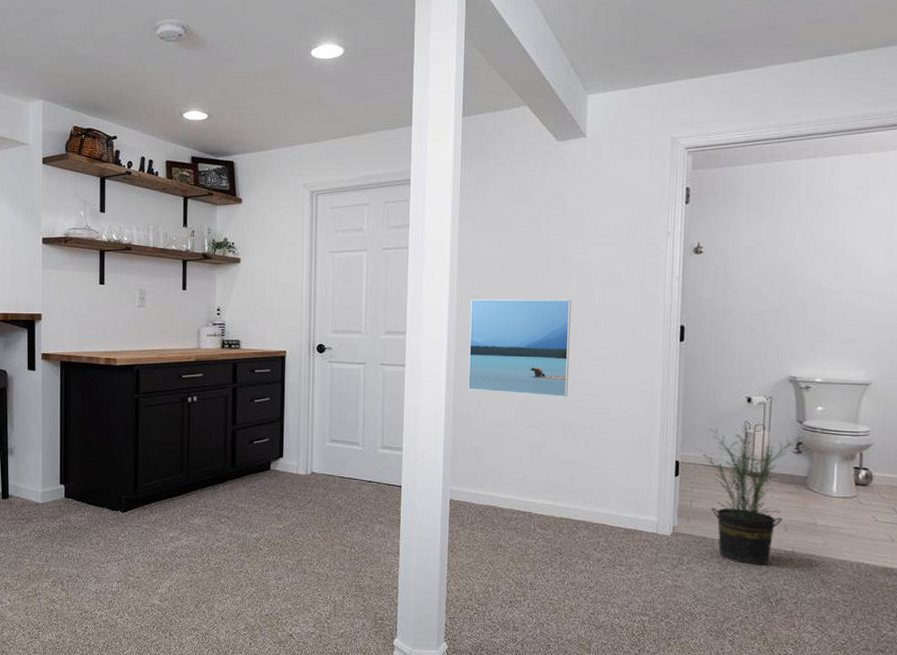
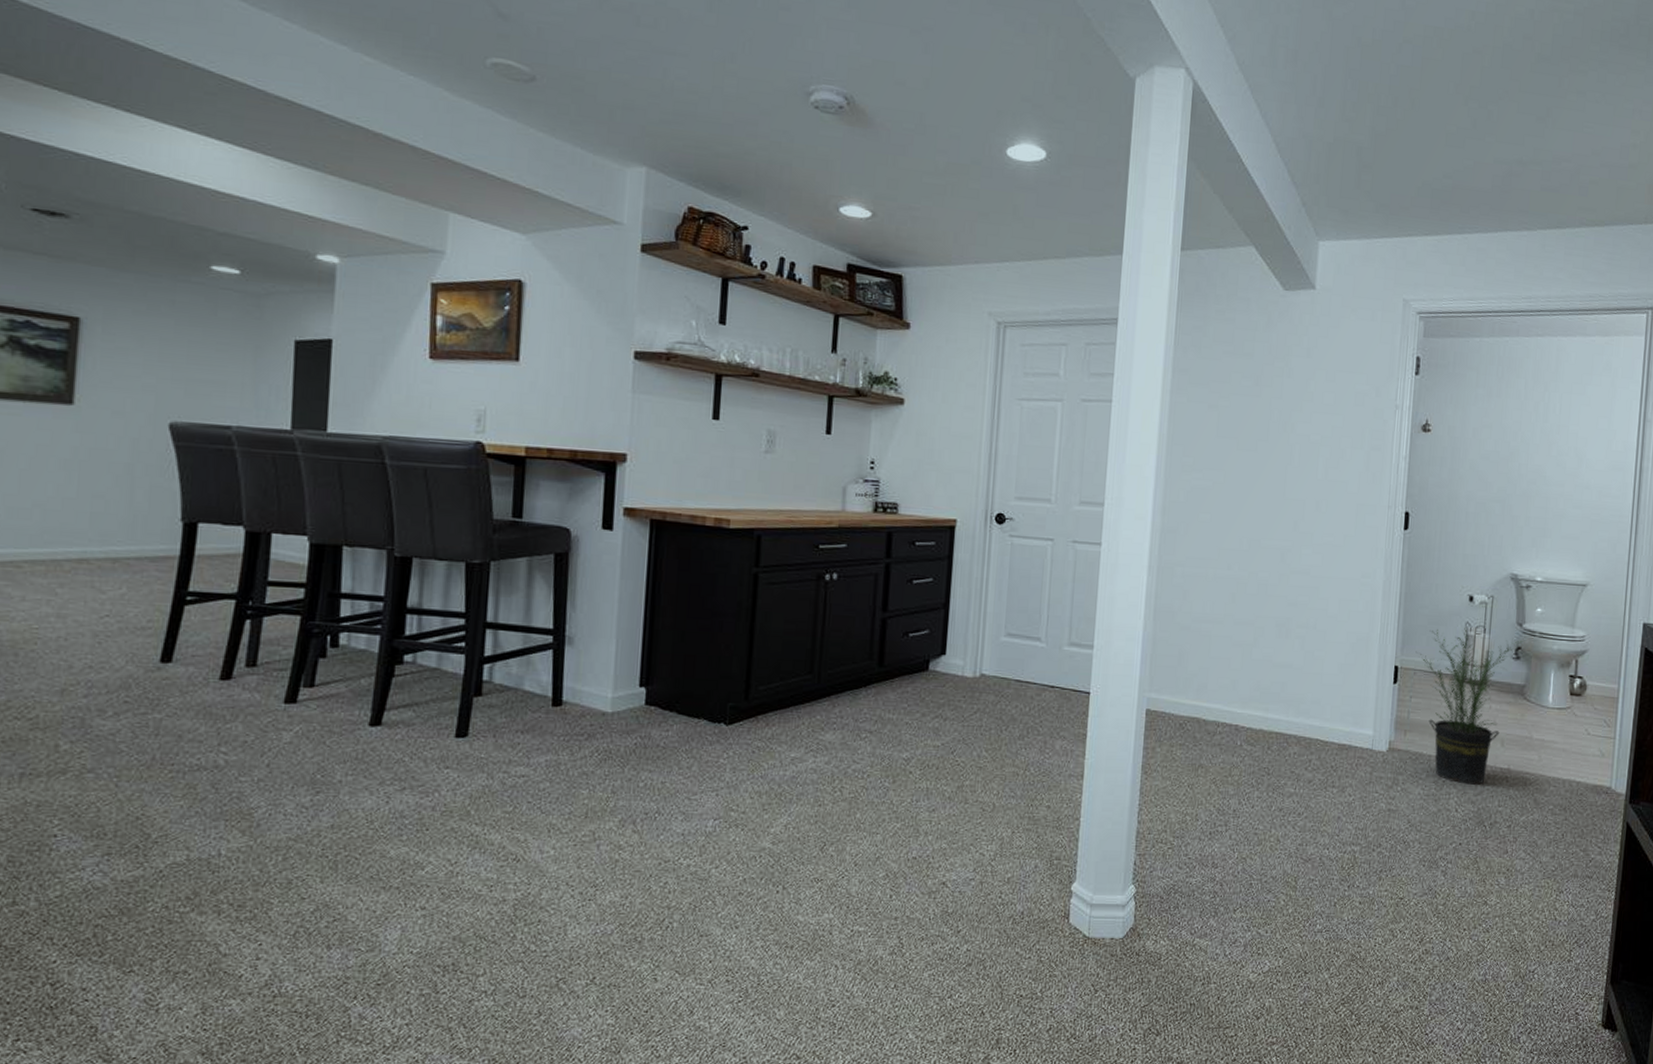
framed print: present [468,299,571,398] -> none [1173,468,1292,590]

